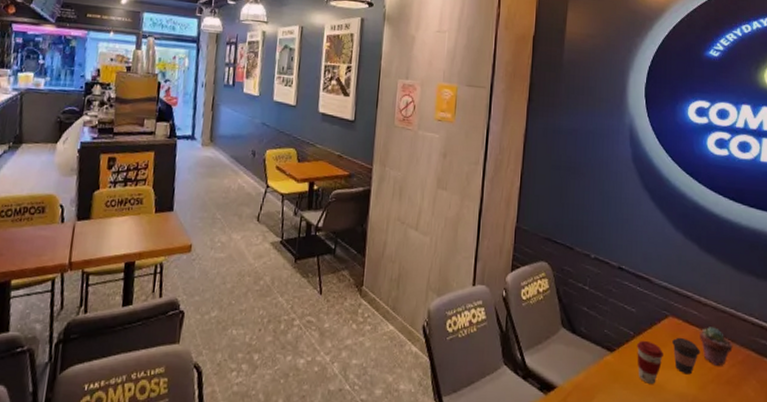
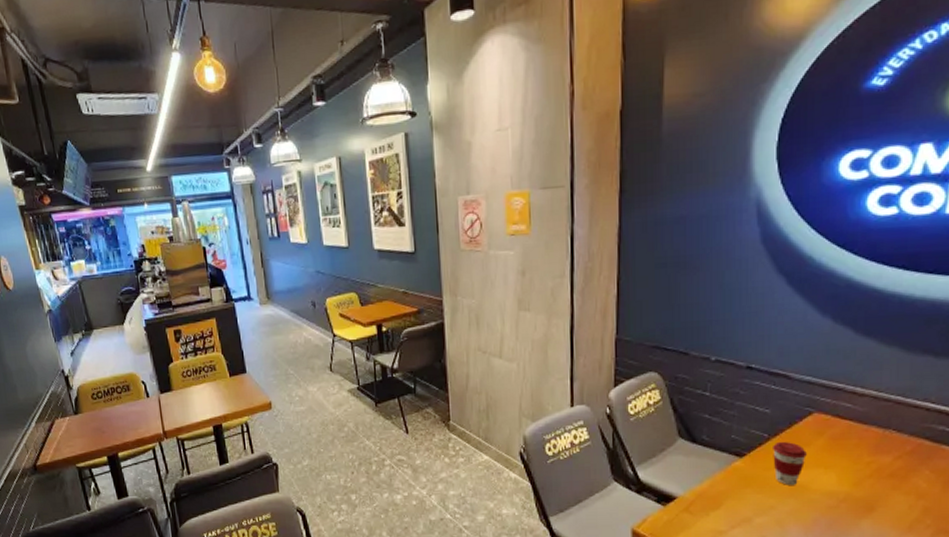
coffee cup: present [672,337,701,375] -> none [818,433,856,472]
potted succulent: present [700,327,733,366] -> none [854,418,899,459]

